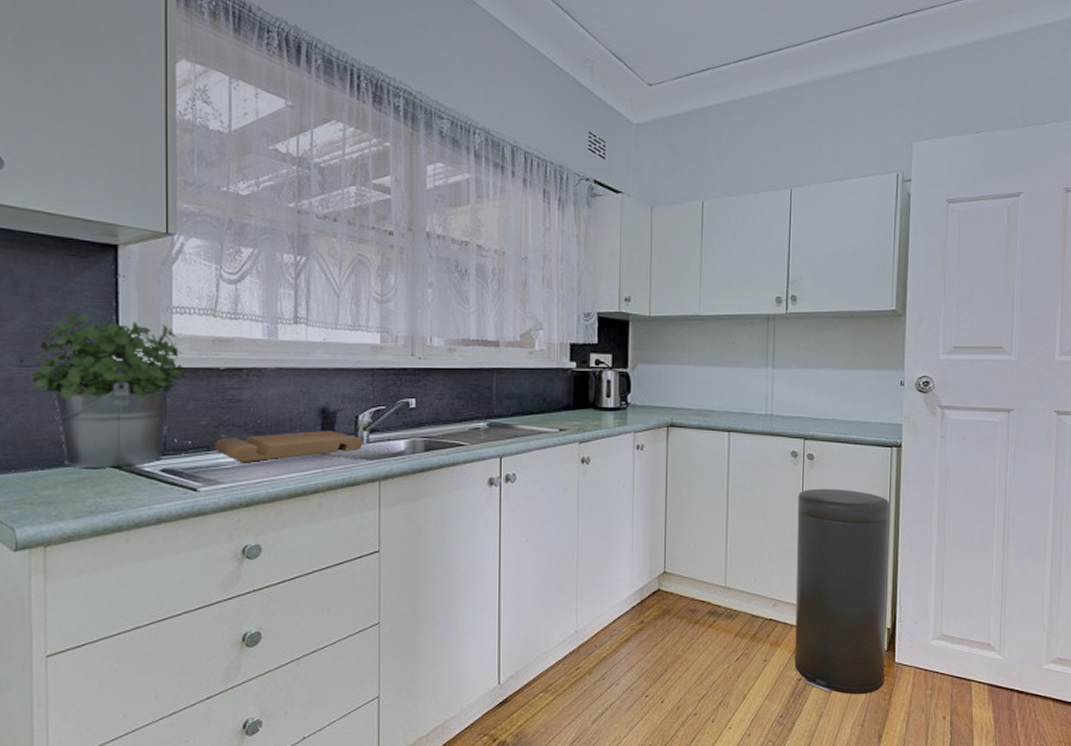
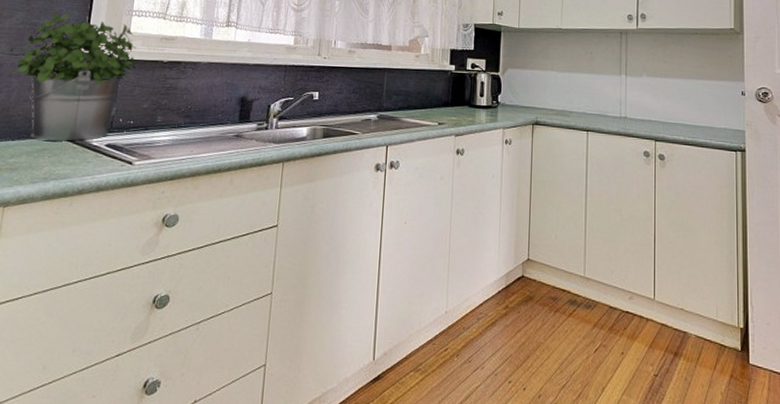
cutting board: present [214,430,363,463] -> none [150,116,272,142]
pedal bin: present [794,488,890,694] -> none [650,187,741,395]

